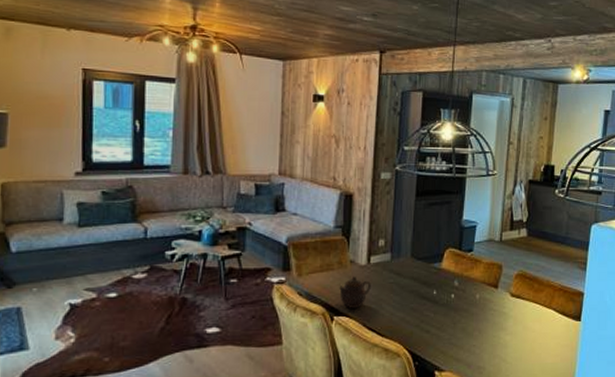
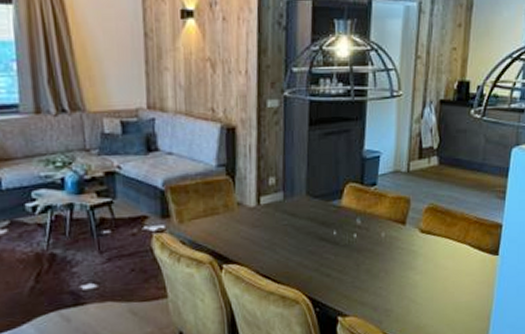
teapot: present [339,276,371,308] -> none [227,220,263,255]

